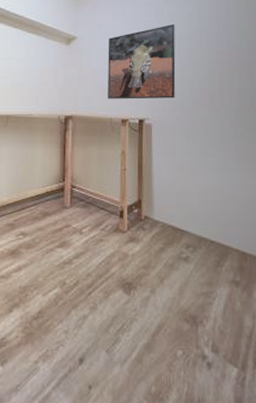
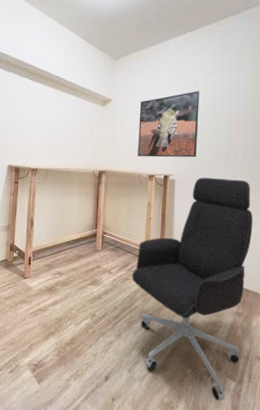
office chair: none [106,121,247,392] -> present [131,177,253,401]

